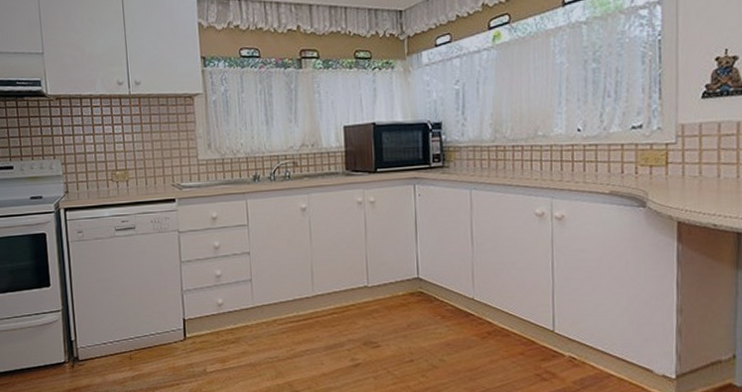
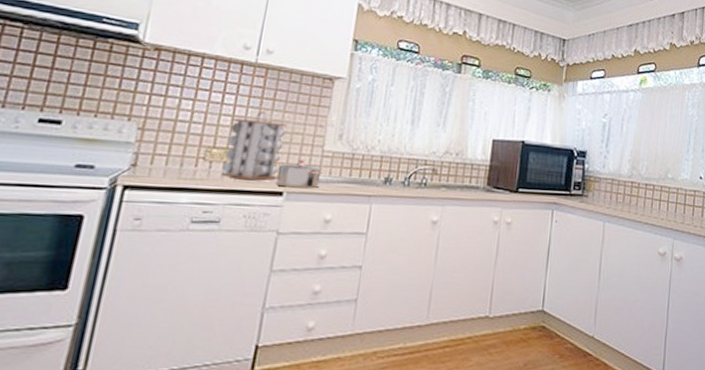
spice rack: none [124,134,169,194] -> present [220,111,287,181]
cooking pot: none [167,170,202,195] -> present [275,160,323,189]

